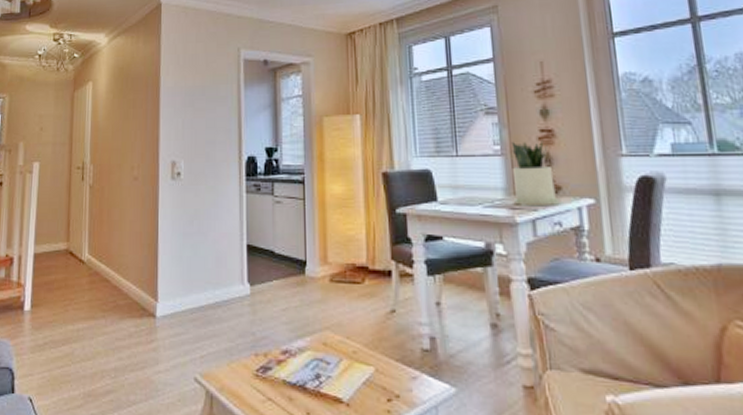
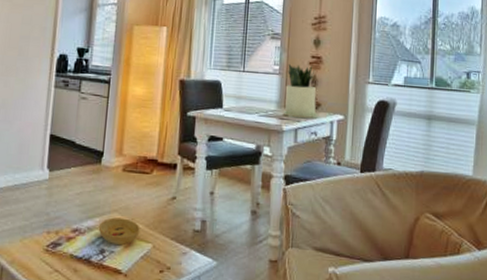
bowl: none [310,336,358,369] -> present [98,217,140,246]

